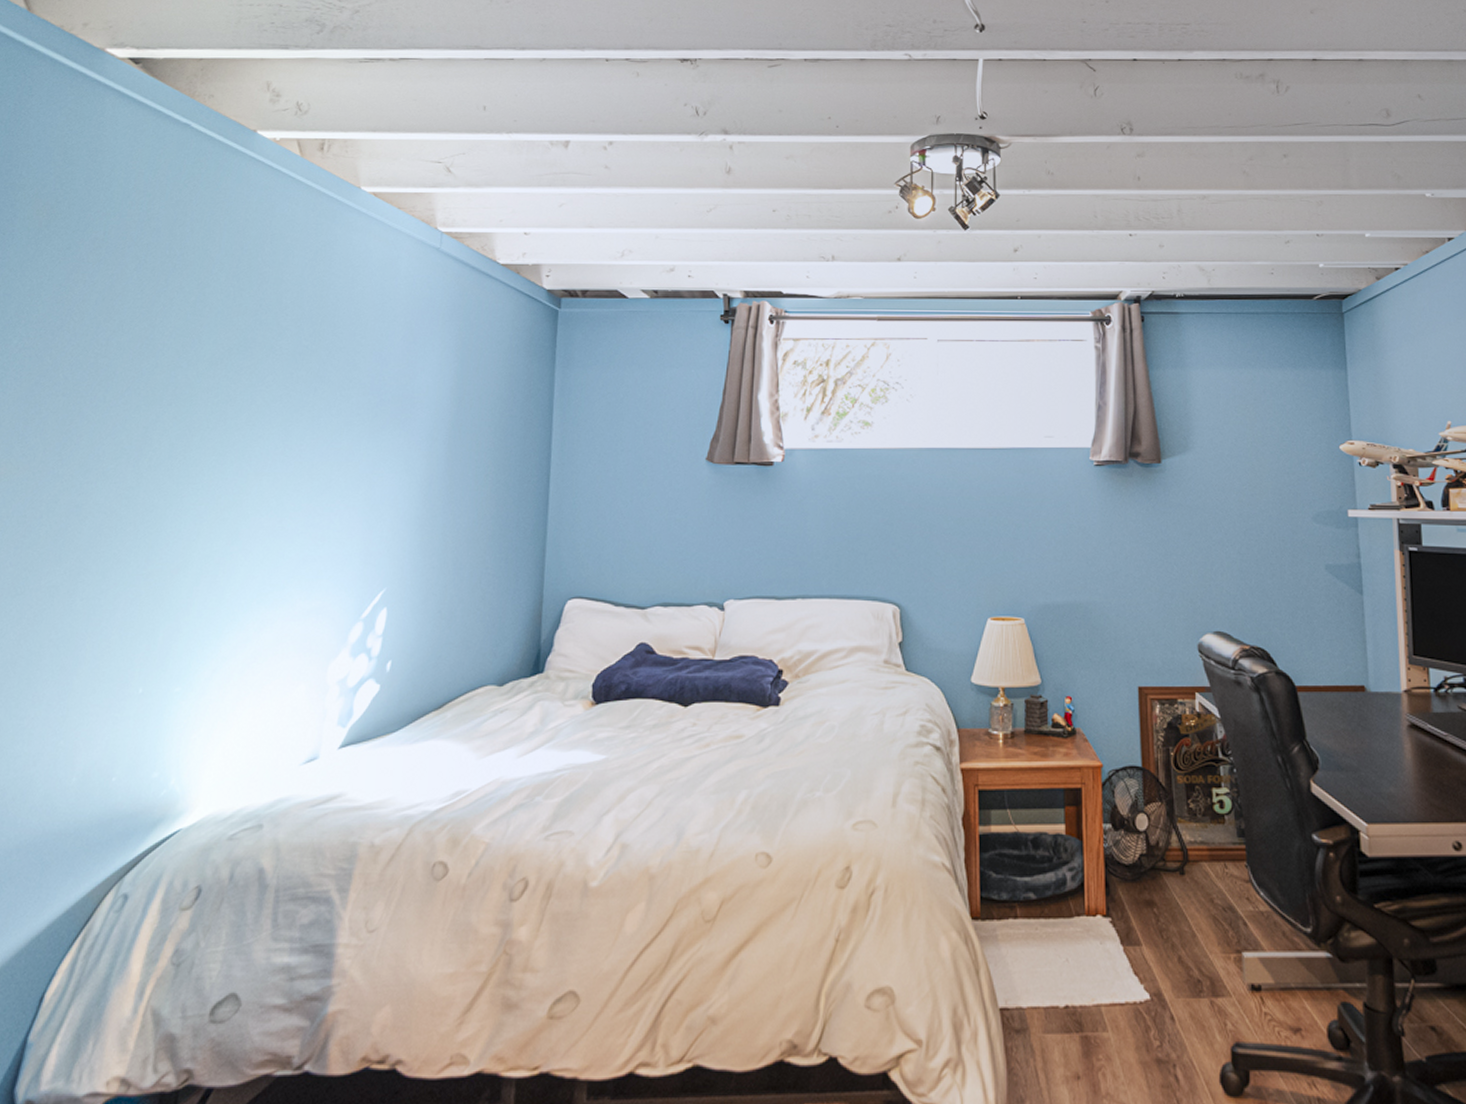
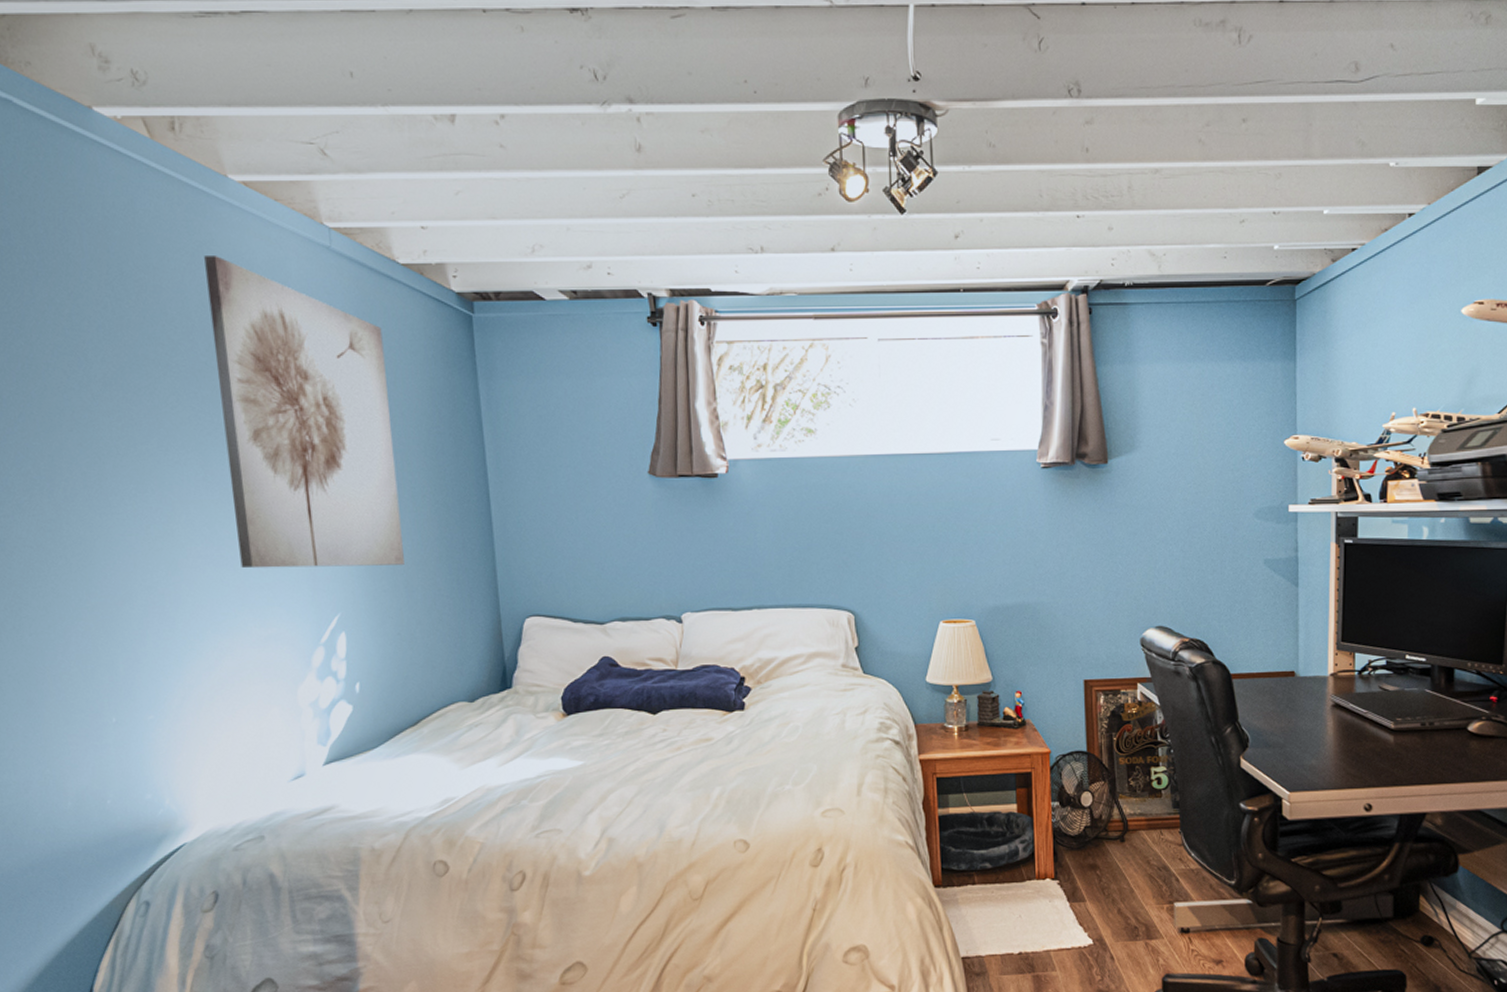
wall art: none [299,254,474,542] -> present [204,256,404,569]

